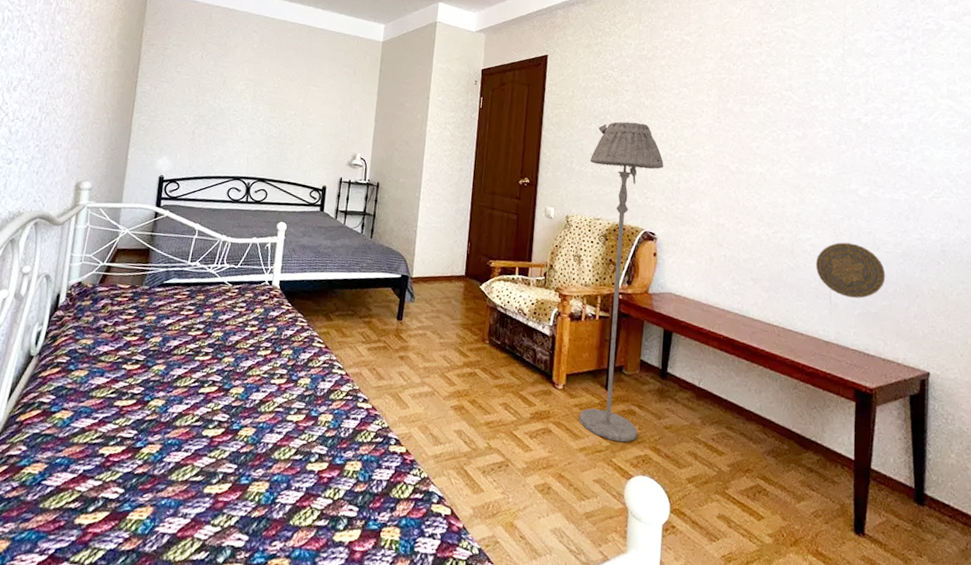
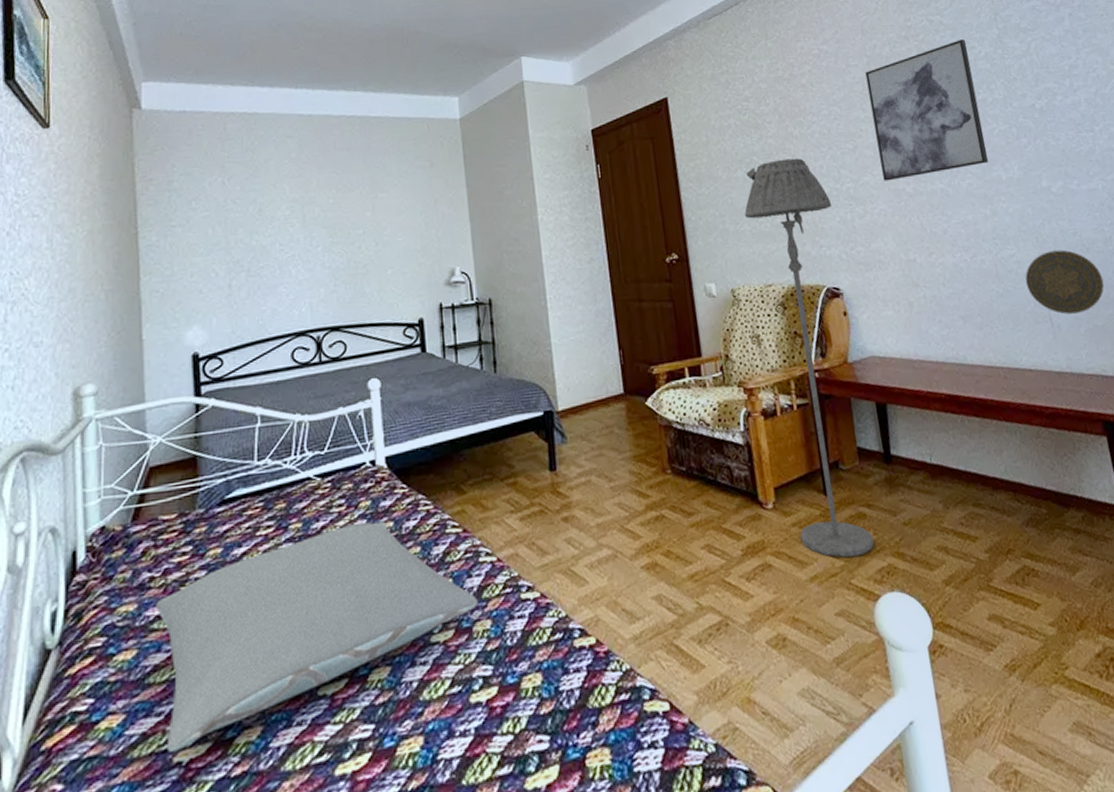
pillow: none [96,322,327,446] -> present [156,521,479,752]
wall art: none [713,52,812,160] -> present [865,39,989,181]

